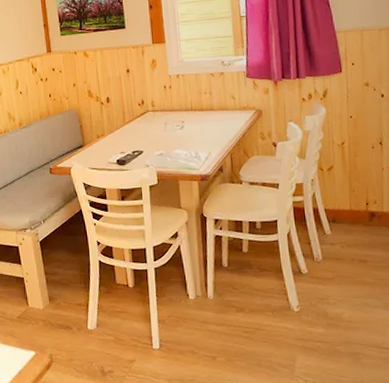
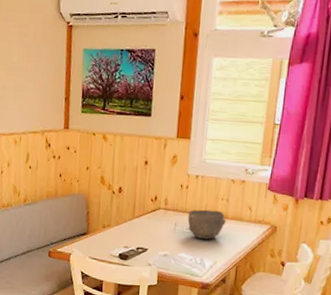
bowl: none [175,104,213,133] -> present [187,209,226,240]

